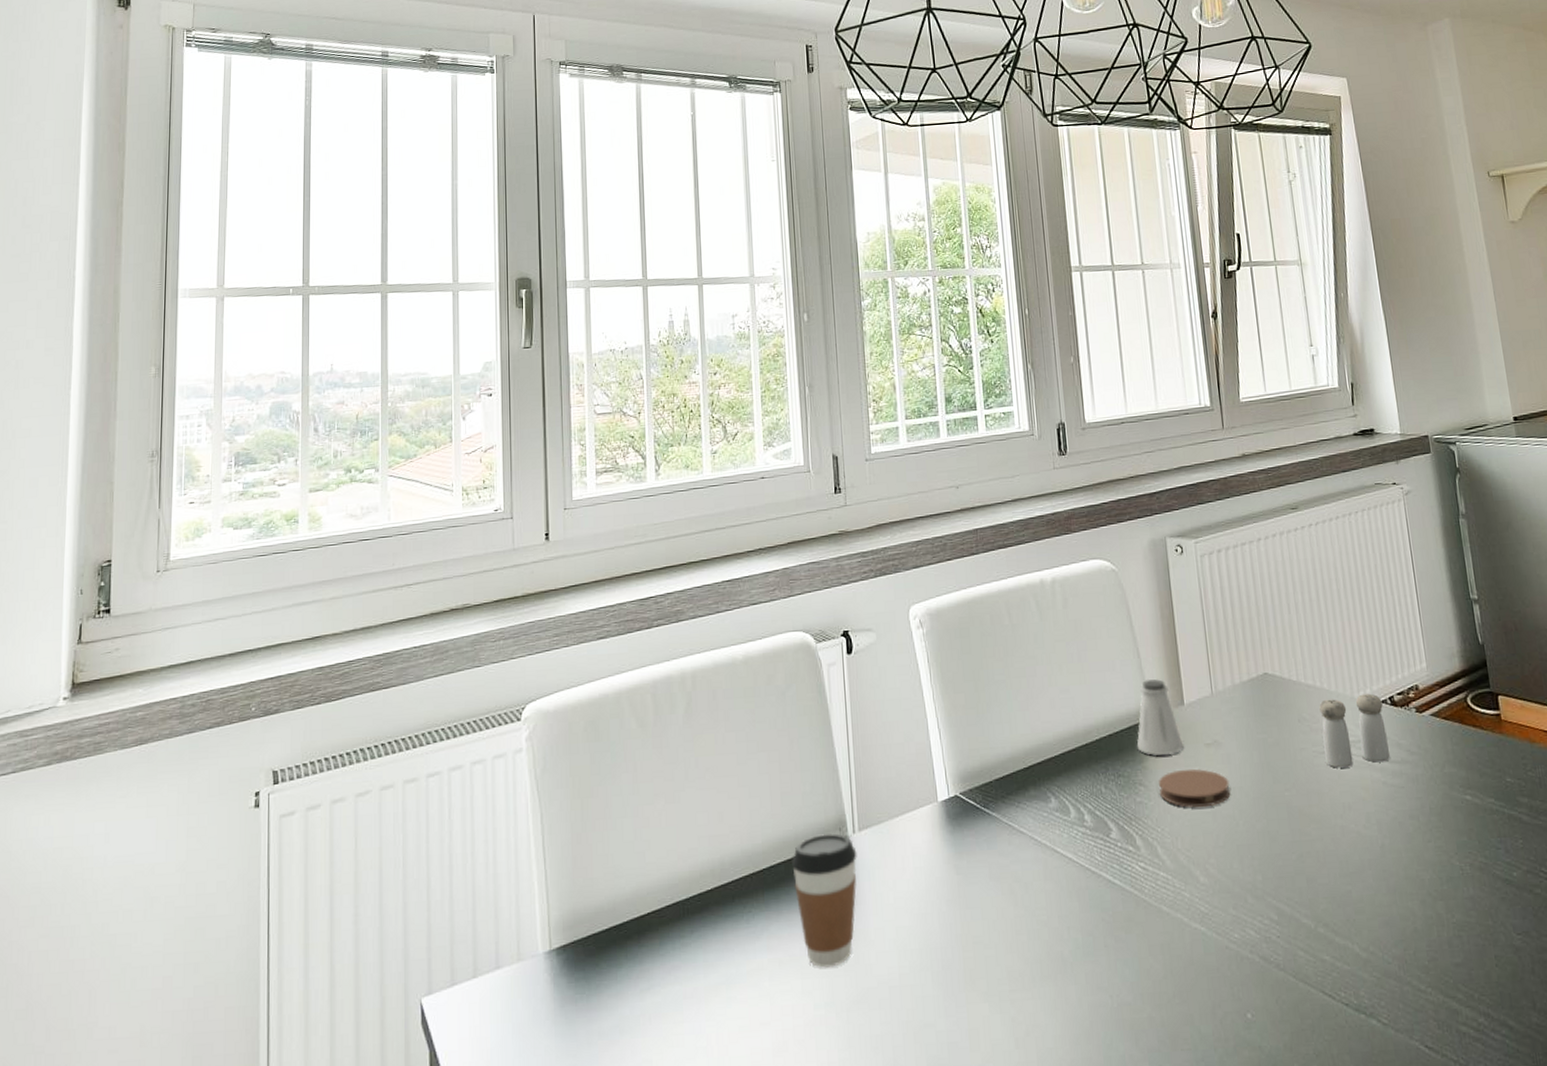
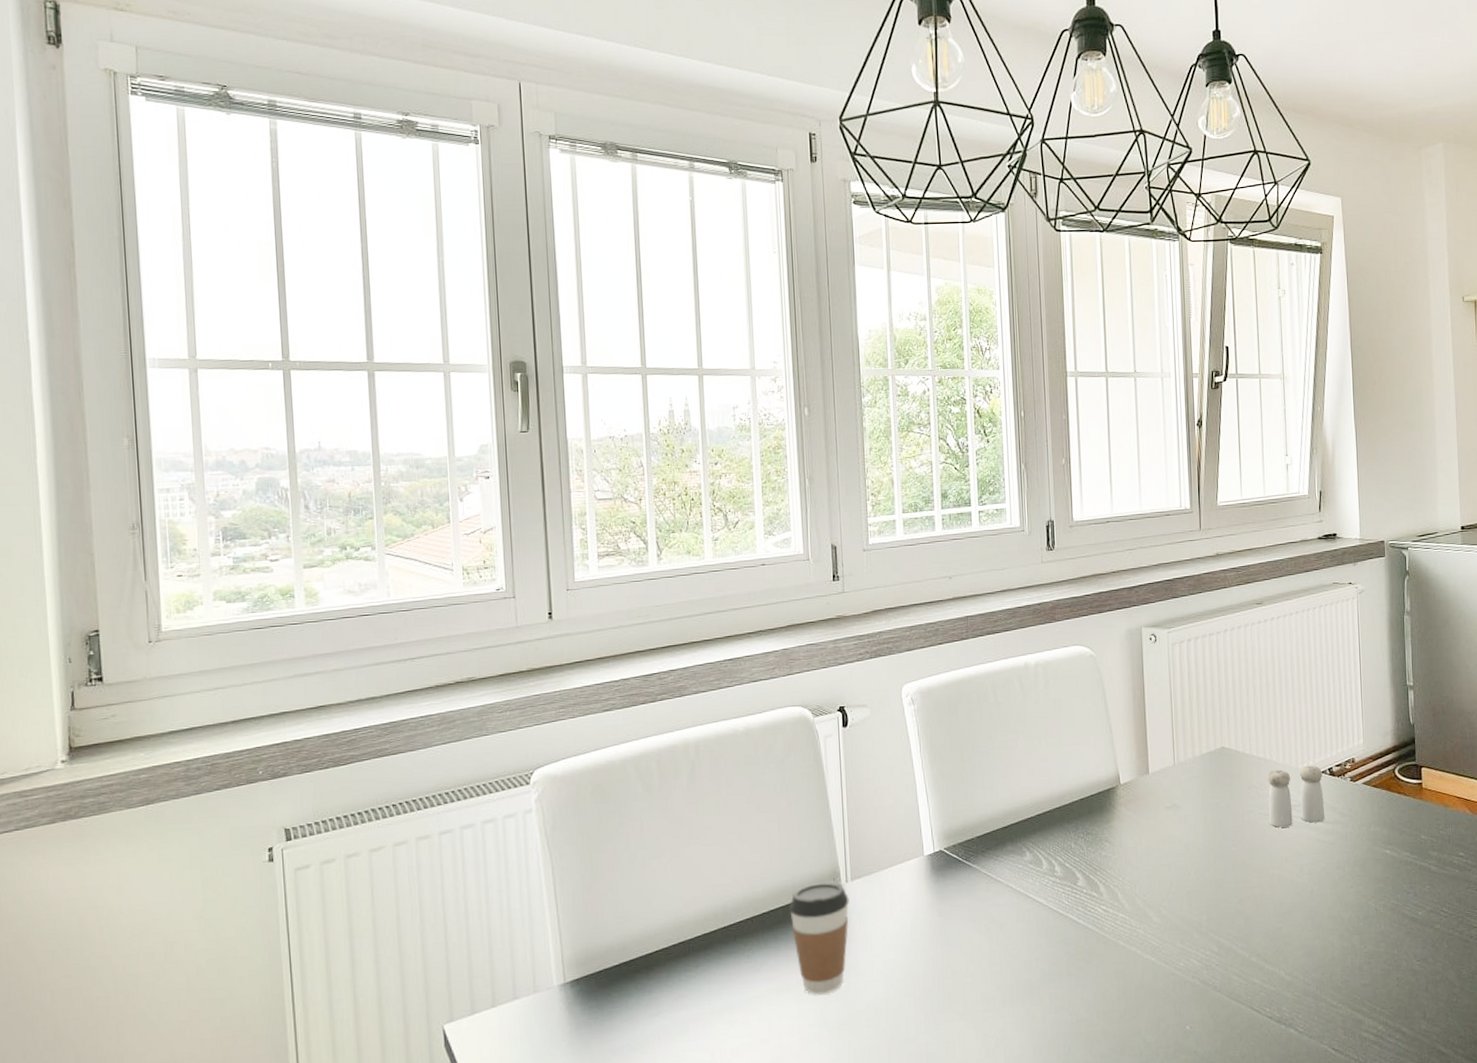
saltshaker: present [1137,679,1184,757] -> none [1105,751,1146,818]
coaster: present [1158,768,1231,808] -> none [1122,828,1185,860]

